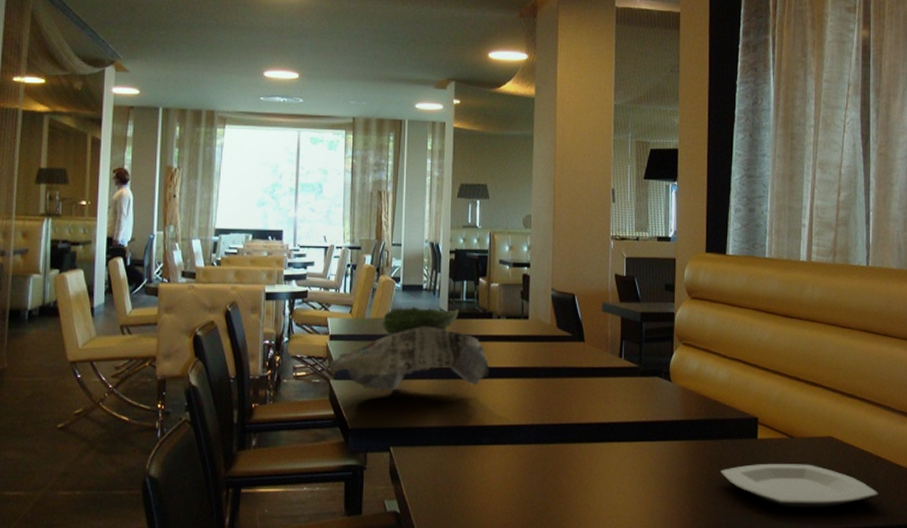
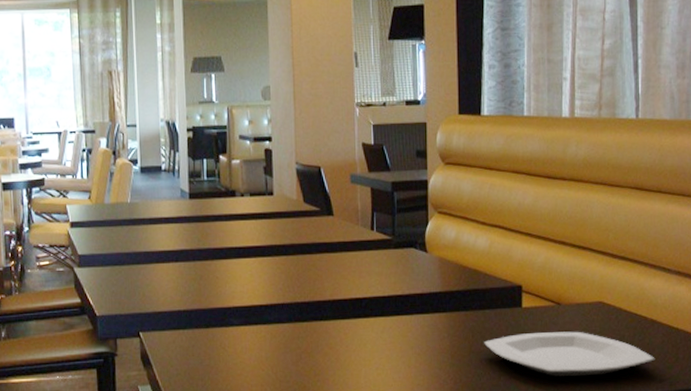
newspaper: present [330,306,489,391] -> none [72,188,236,277]

